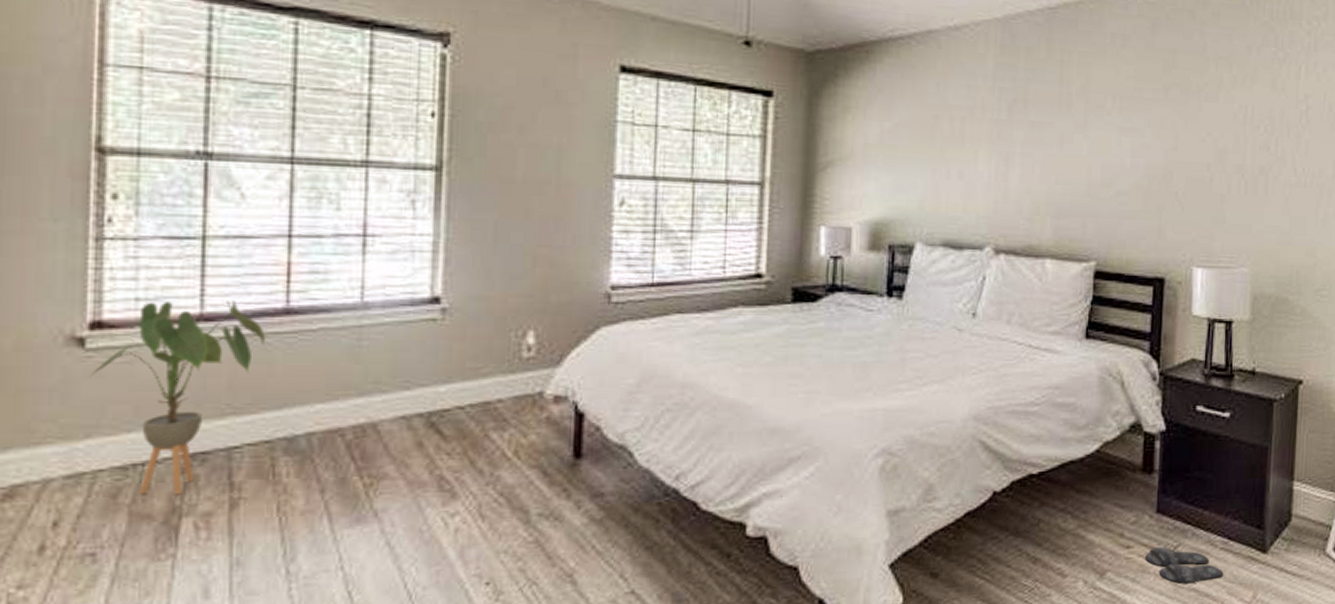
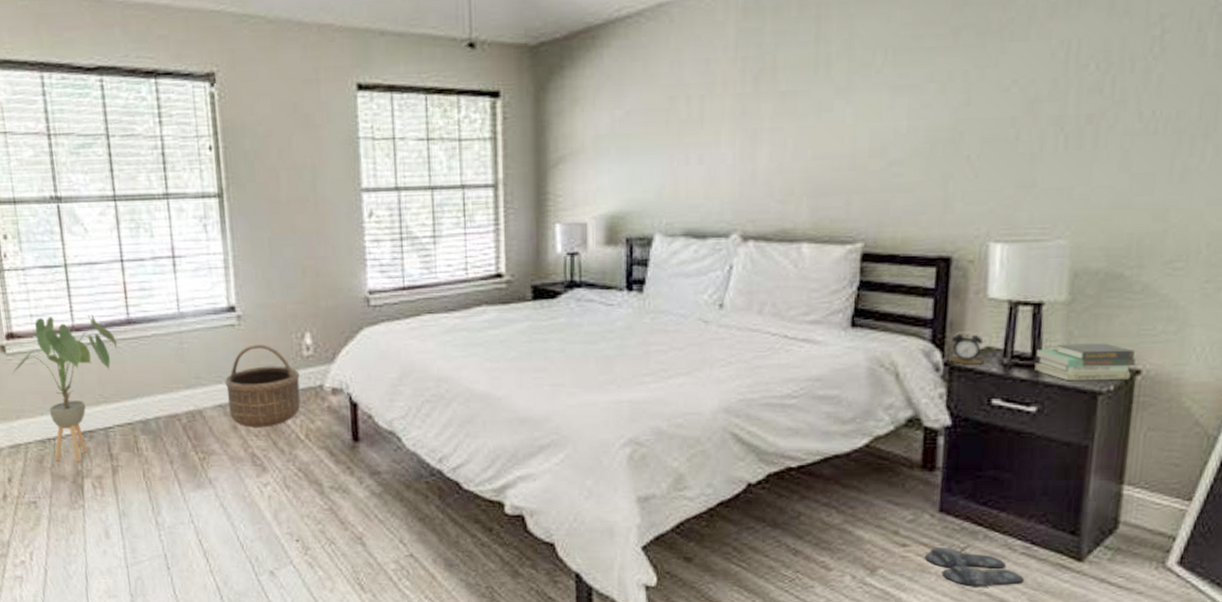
basket: none [413,343,515,444] -> present [224,344,301,427]
alarm clock: none [1163,345,1190,376] -> present [948,331,984,366]
books: none [1228,357,1299,390] -> present [1034,343,1136,381]

